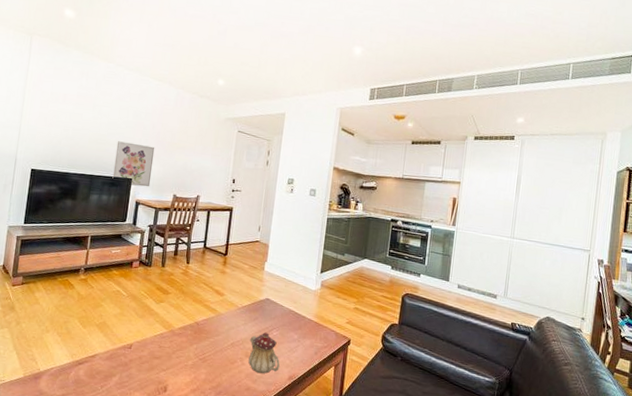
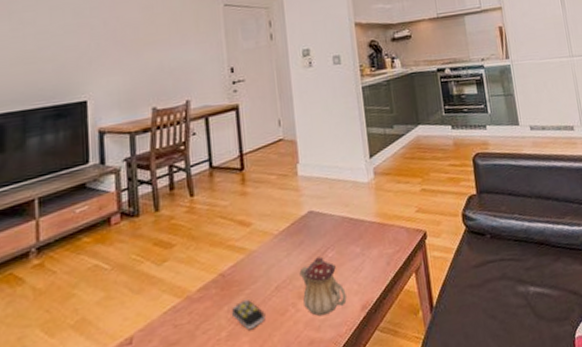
wall art: present [112,141,155,187] -> none [54,50,116,110]
remote control: none [198,344,221,366] -> present [231,299,265,330]

